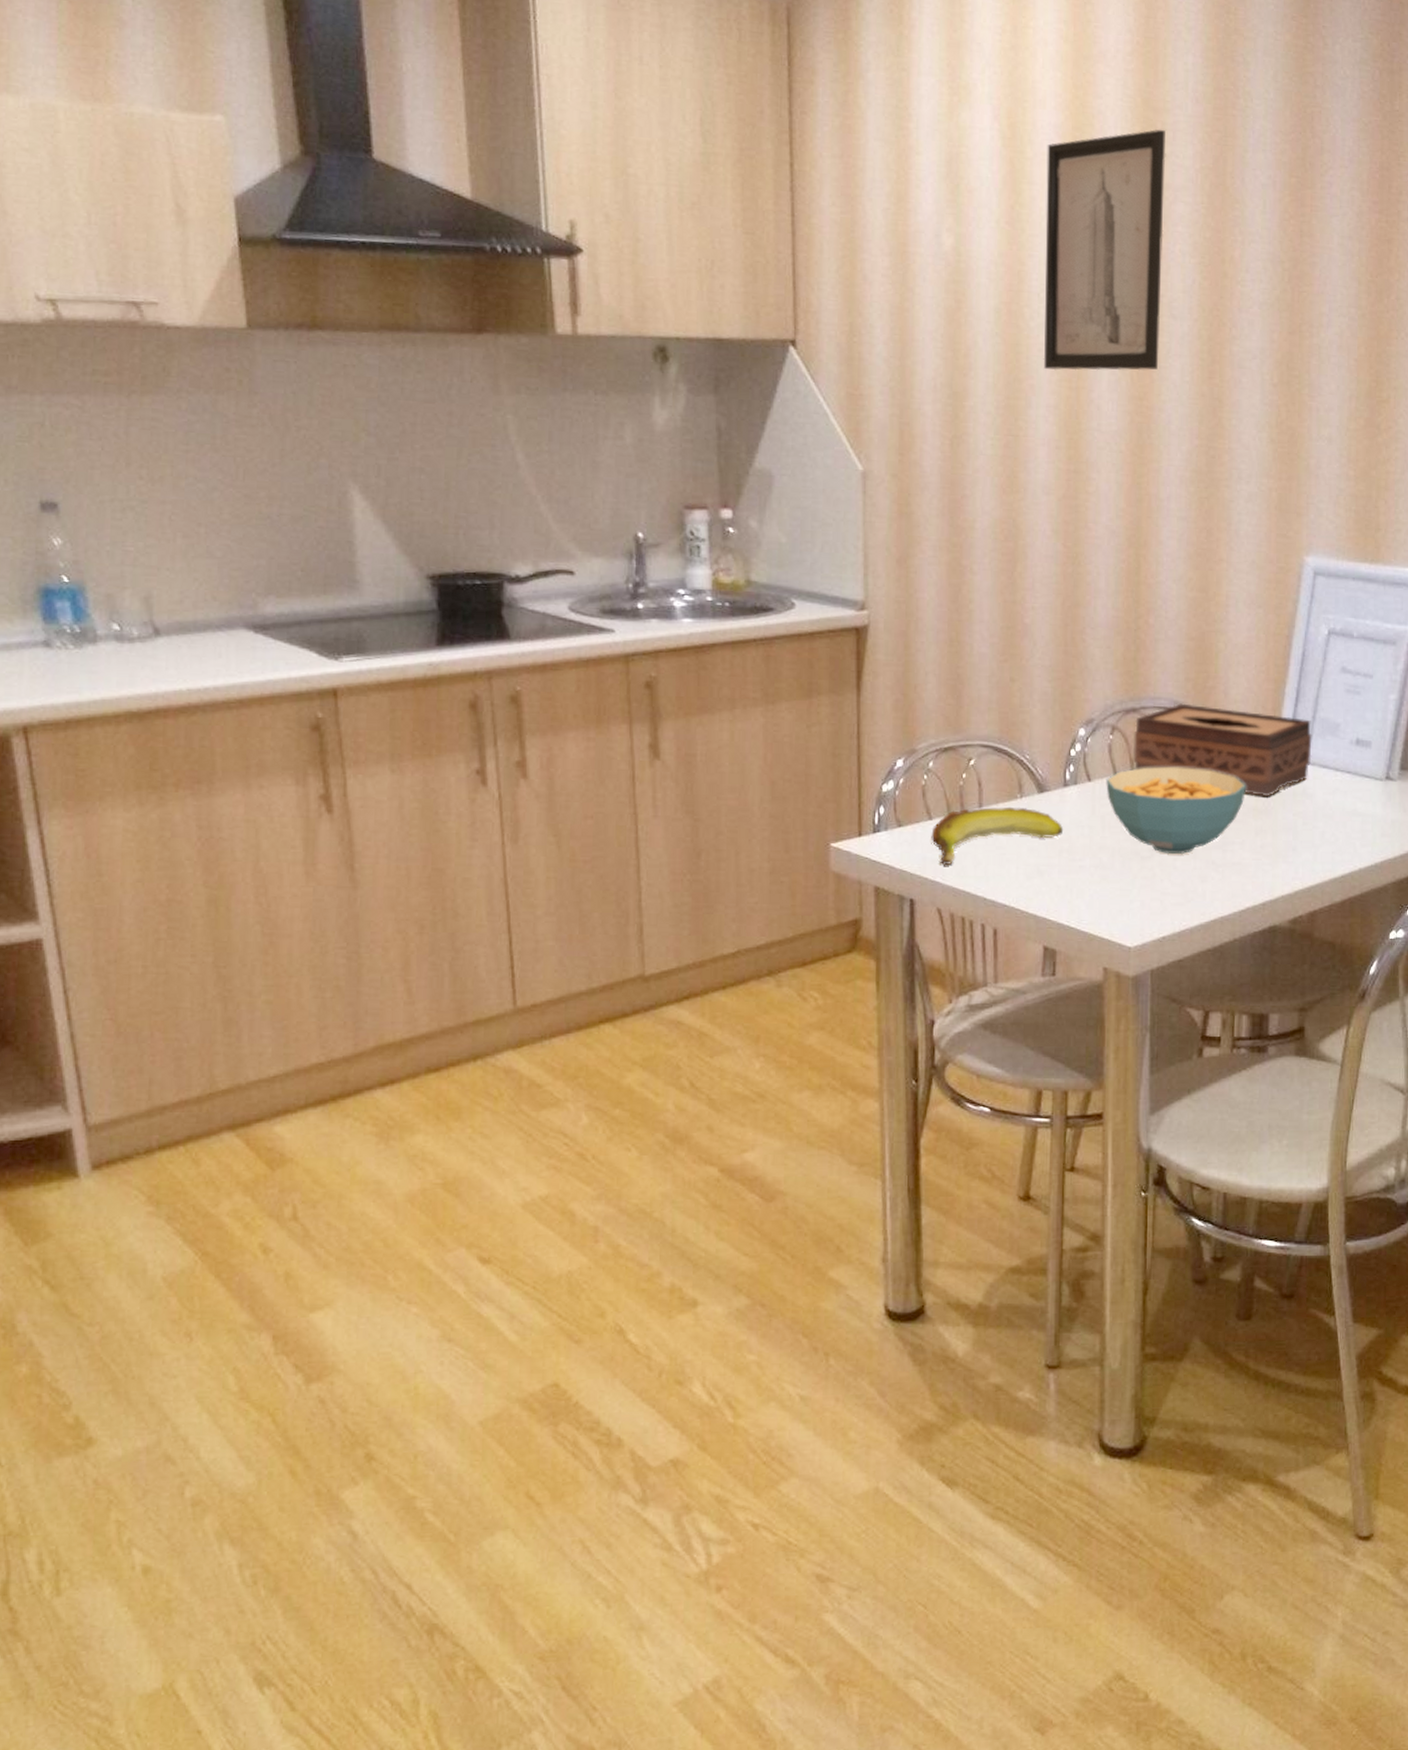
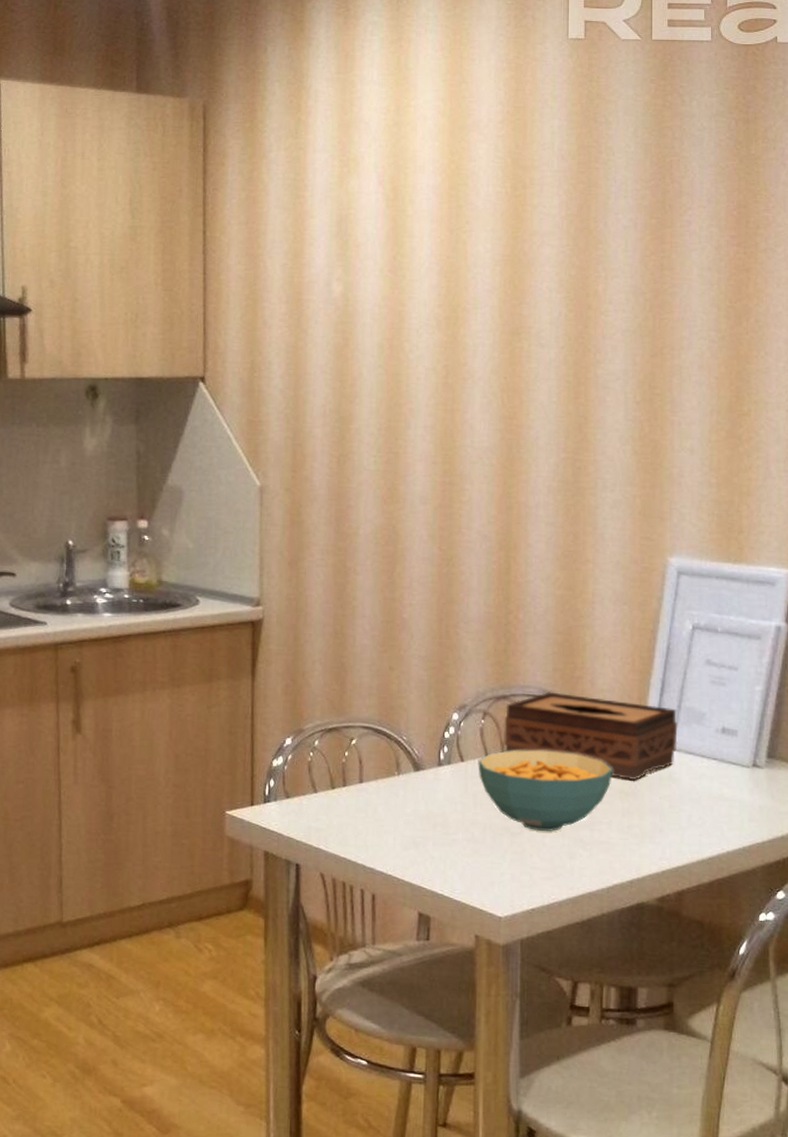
banana: present [931,806,1064,865] -> none [316,783,438,834]
wall art: present [1043,129,1166,371] -> none [421,184,534,396]

